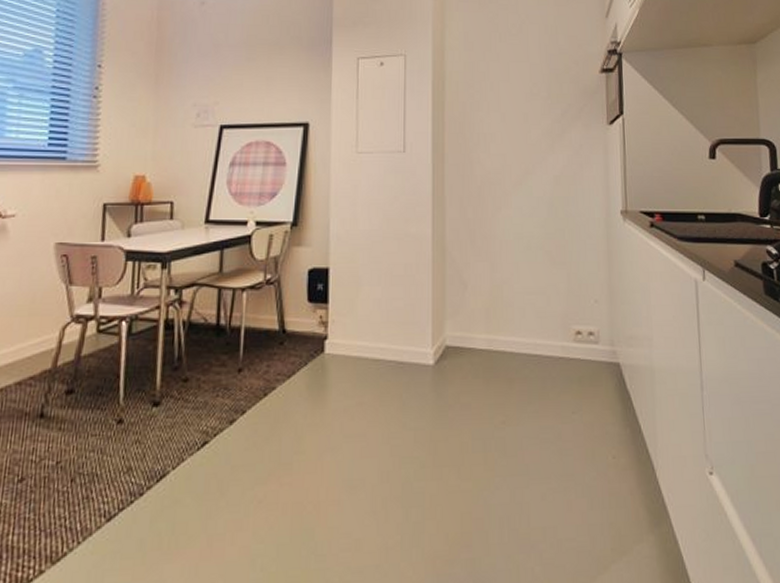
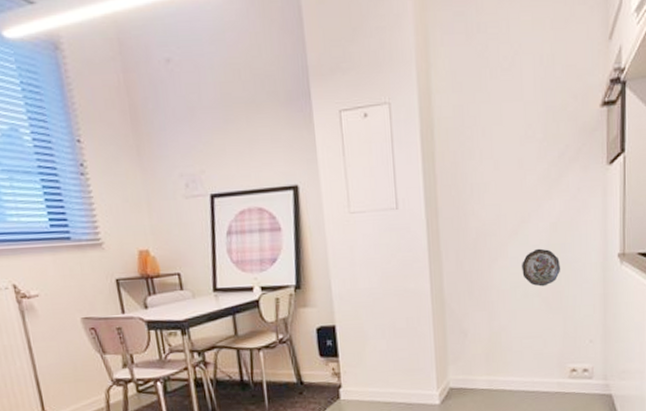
decorative plate: none [526,200,565,239] -> present [522,248,561,287]

